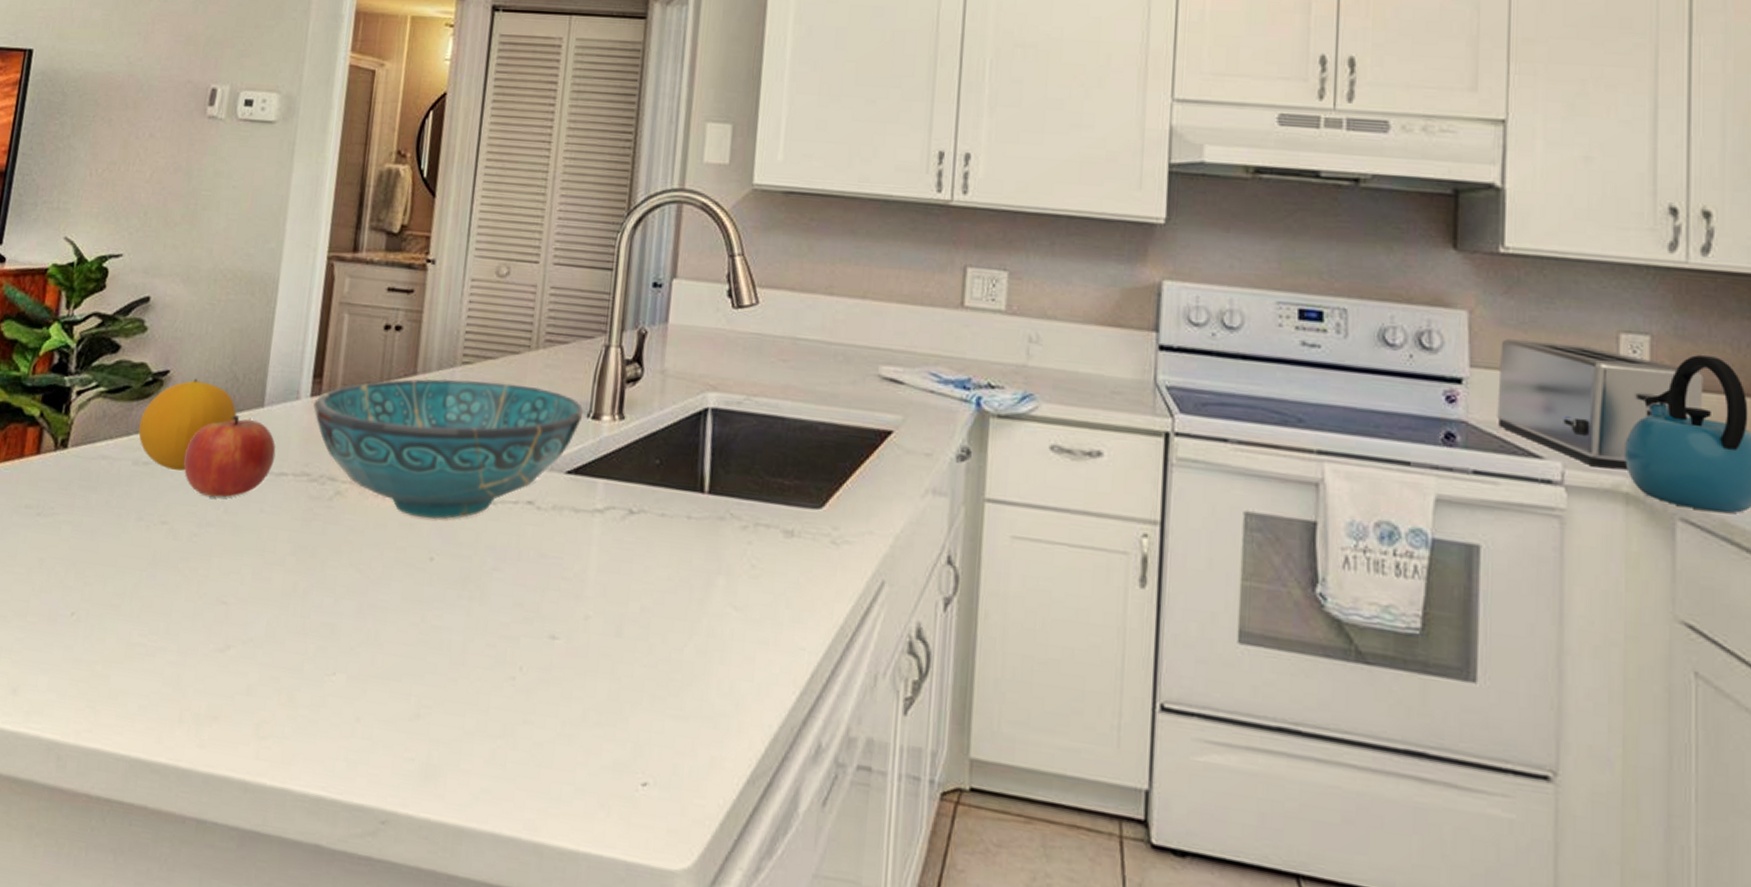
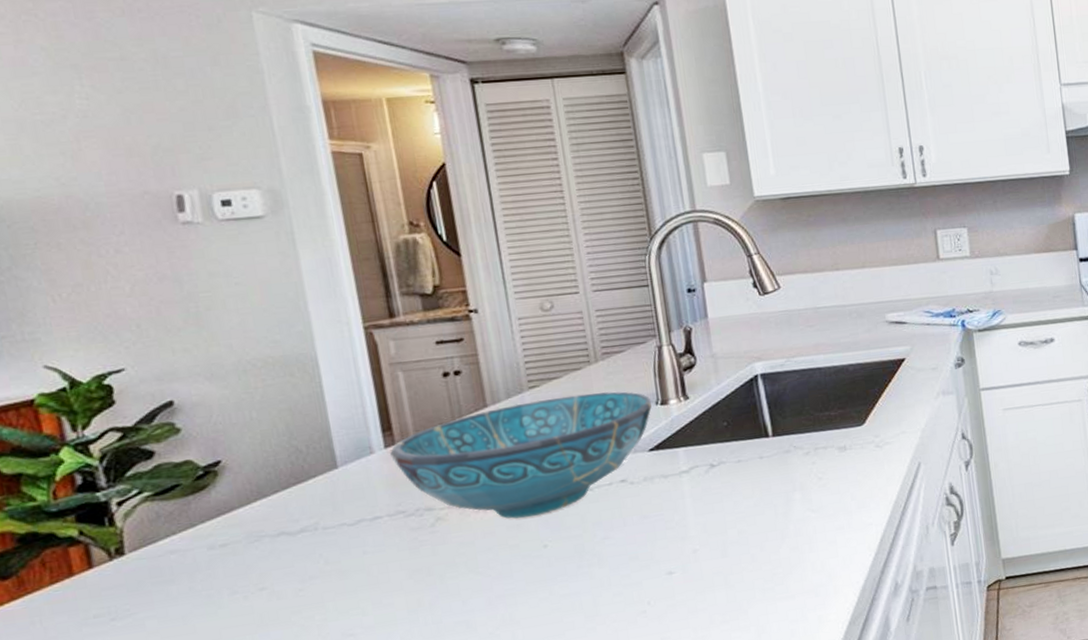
fruit: present [138,378,237,471] -> none [202,460,311,544]
fruit: present [183,414,276,498] -> none [264,480,365,556]

